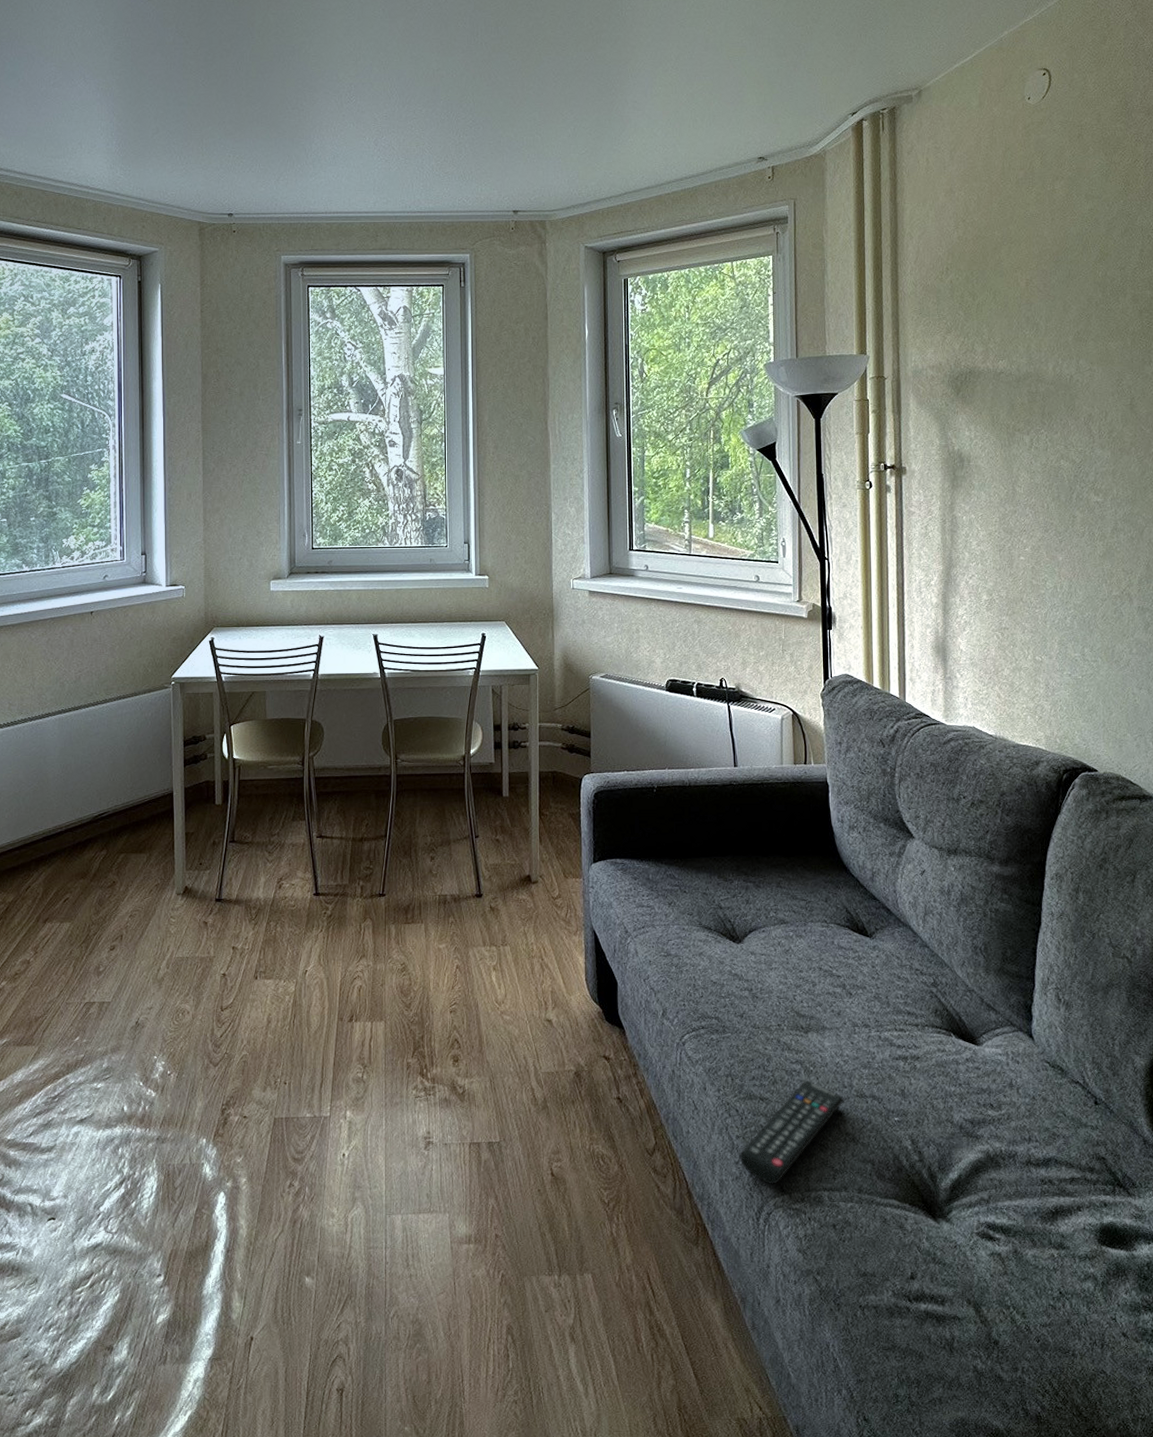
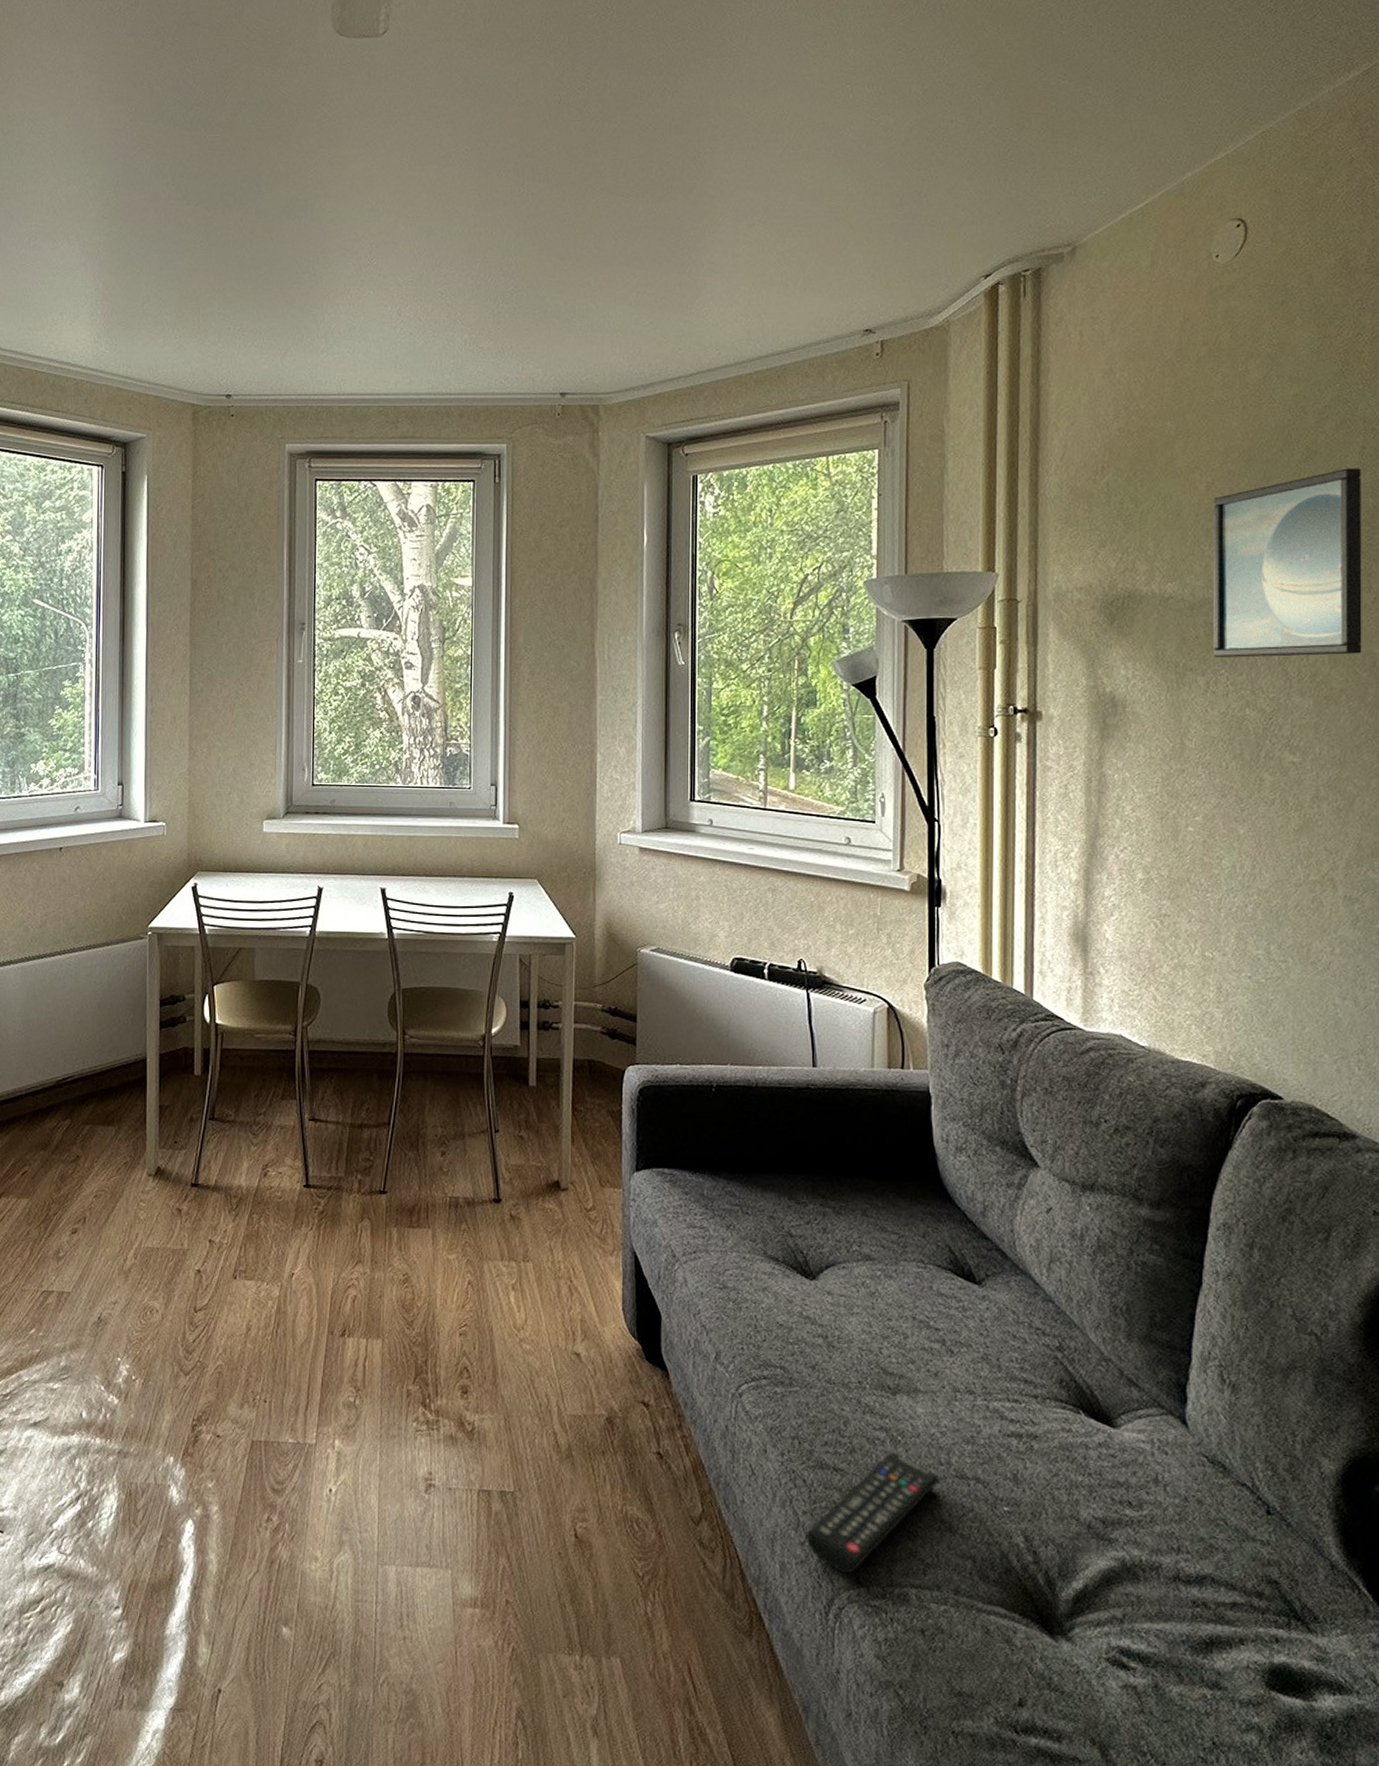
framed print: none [1031,267,1146,420] -> present [1213,468,1362,658]

